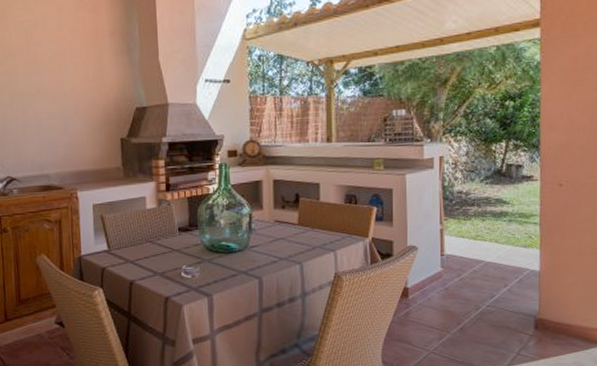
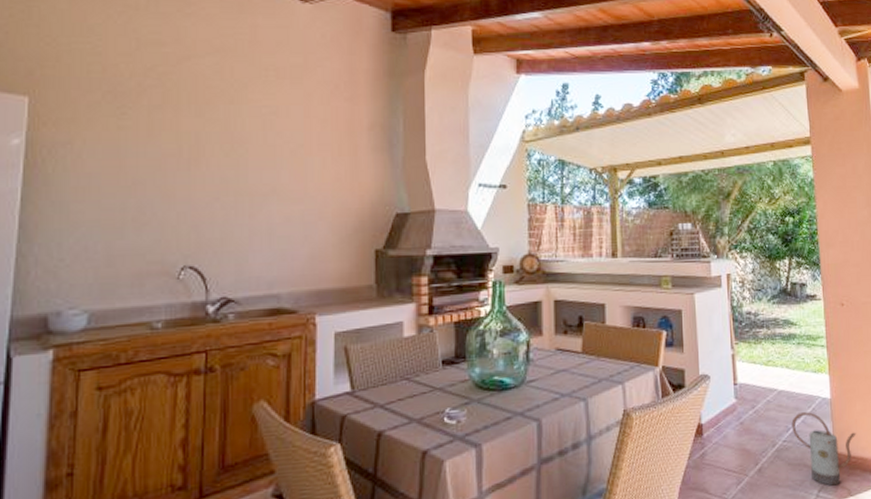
watering can: none [496,282,564,347] -> present [791,412,856,486]

